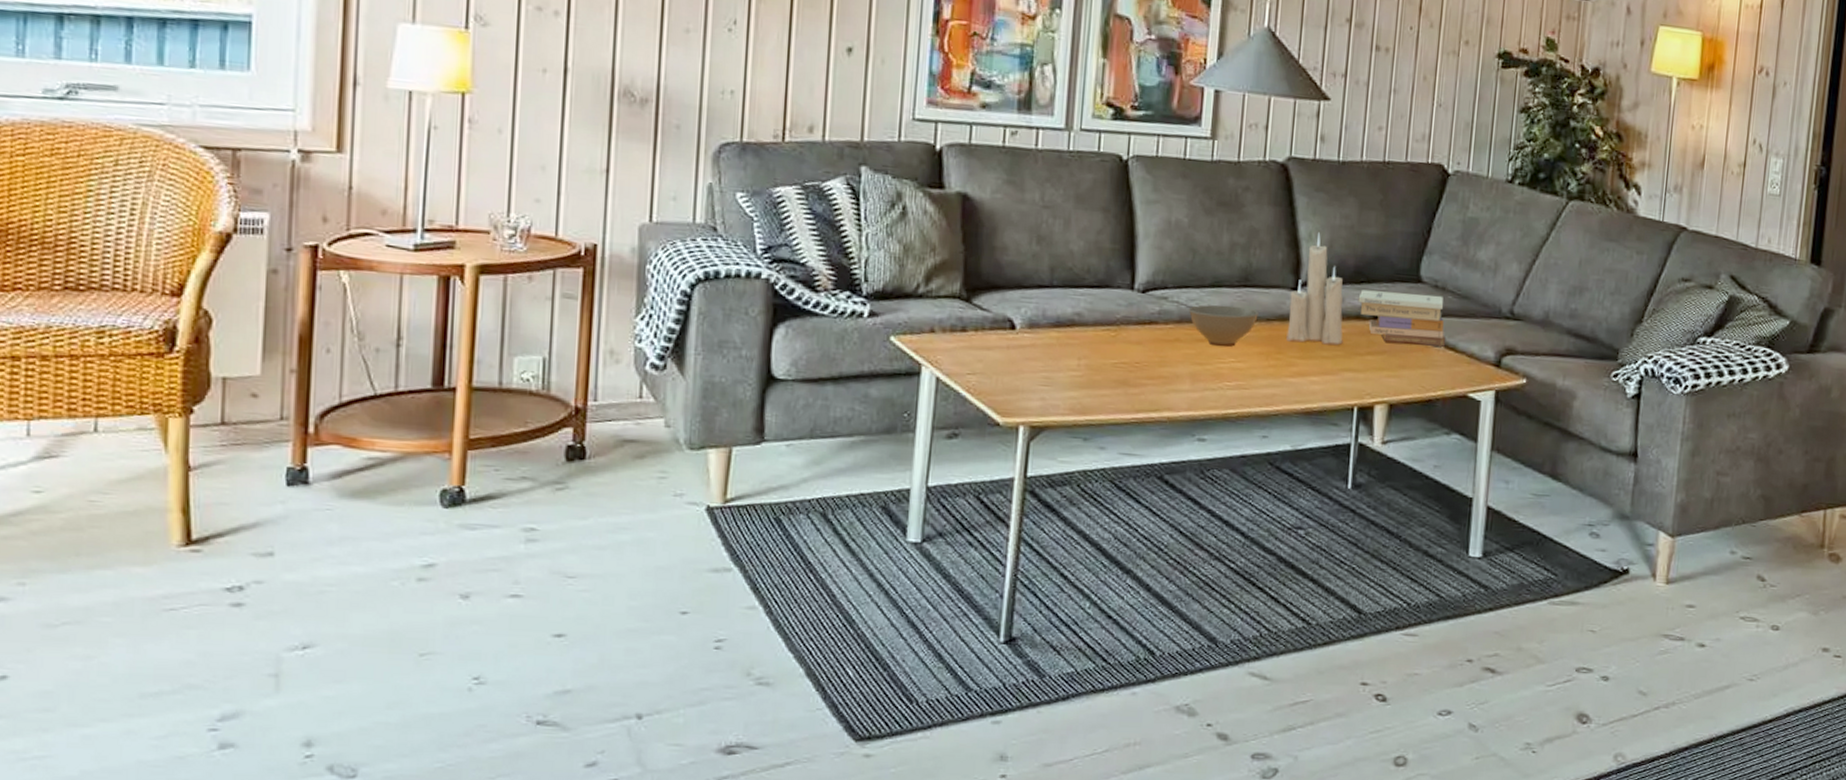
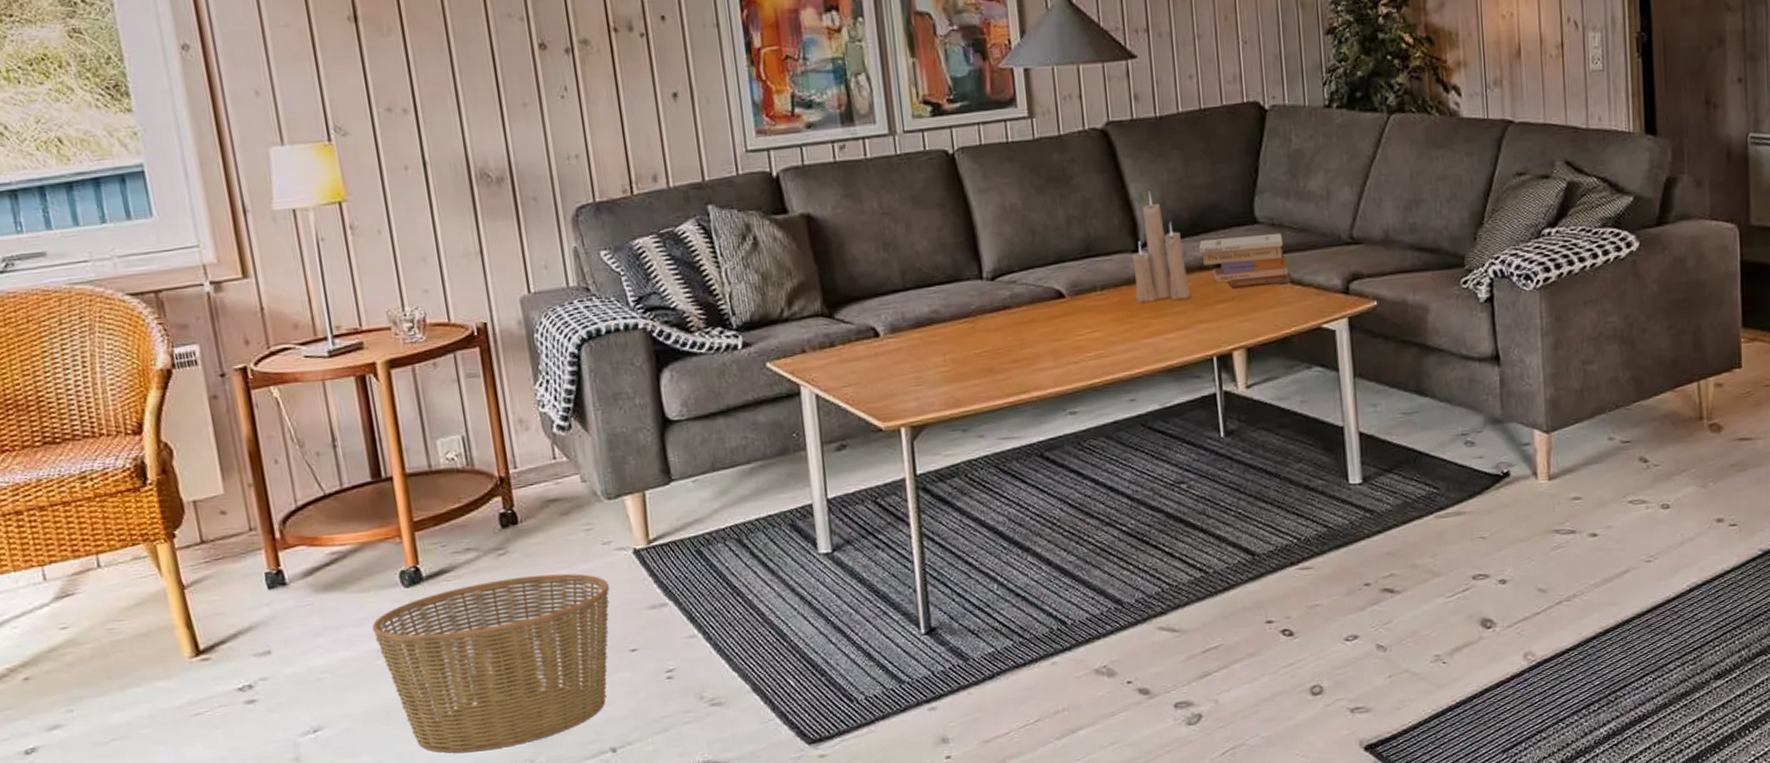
basket: none [396,515,673,697] -> present [372,573,610,753]
bowl: present [1188,304,1259,348] -> none [1037,277,1106,321]

